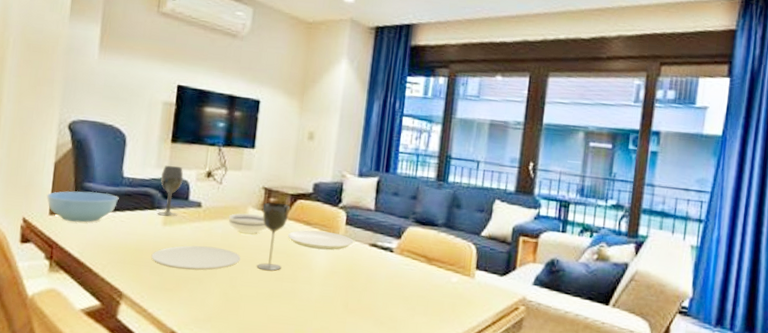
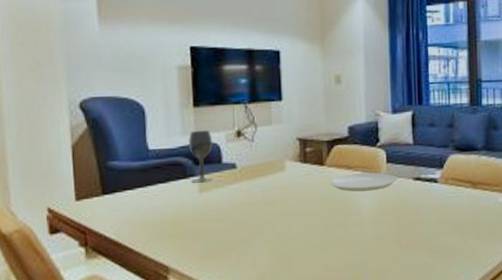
bowl: present [46,191,119,222] -> none [68,168,148,204]
plate: present [151,245,241,271] -> none [192,205,286,234]
bowl: present [228,213,267,234] -> none [266,166,308,188]
wine glass: present [256,202,290,271] -> none [300,151,329,220]

